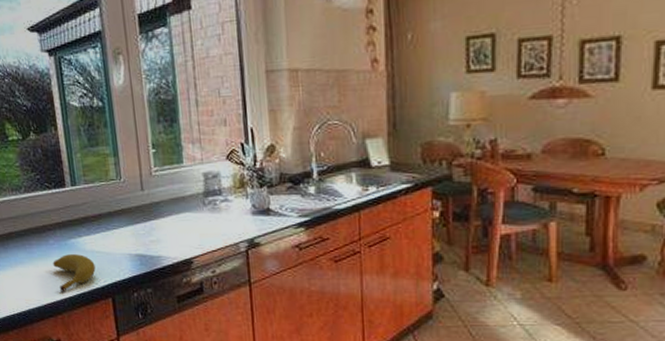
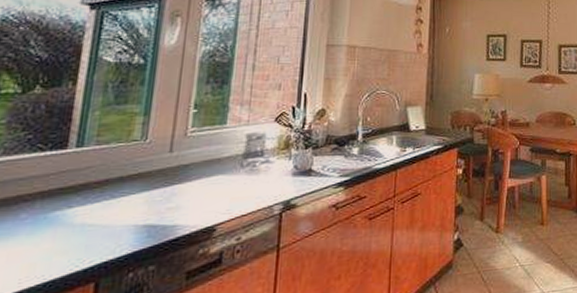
banana: present [53,254,96,292] -> none [16,229,82,283]

